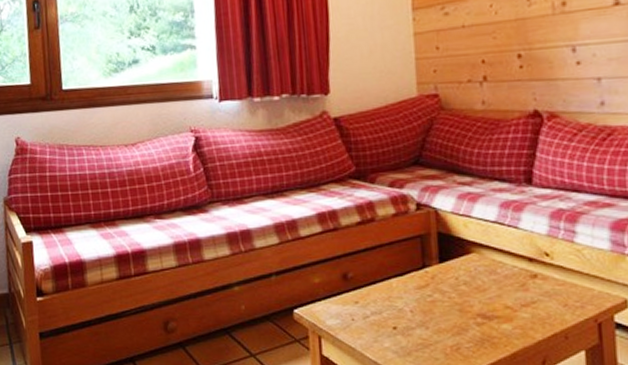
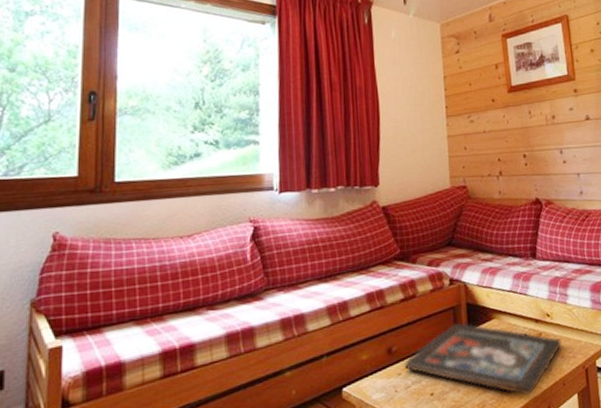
religious icon: none [361,254,565,344] -> present [403,323,562,396]

